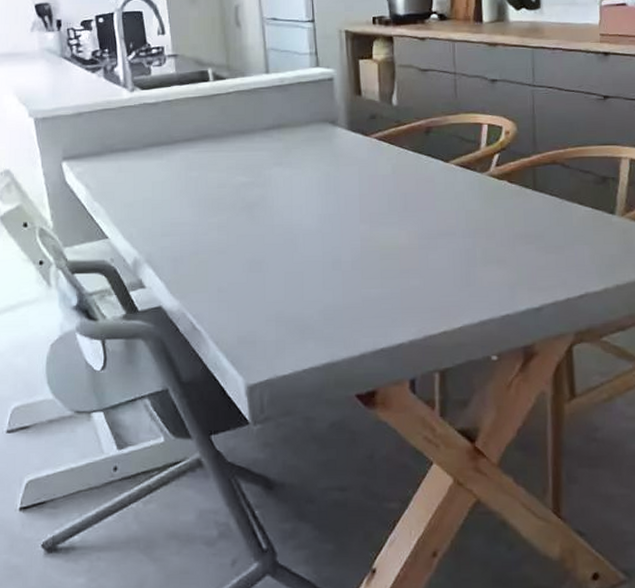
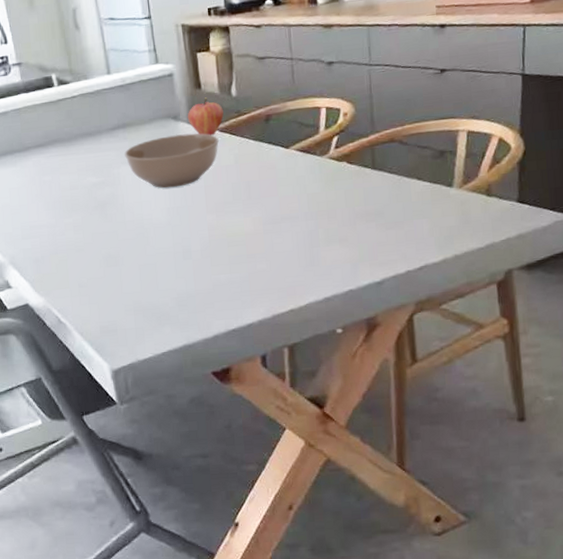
bowl: none [278,139,377,194] -> present [124,133,219,188]
fruit: none [345,104,383,143] -> present [187,97,224,136]

